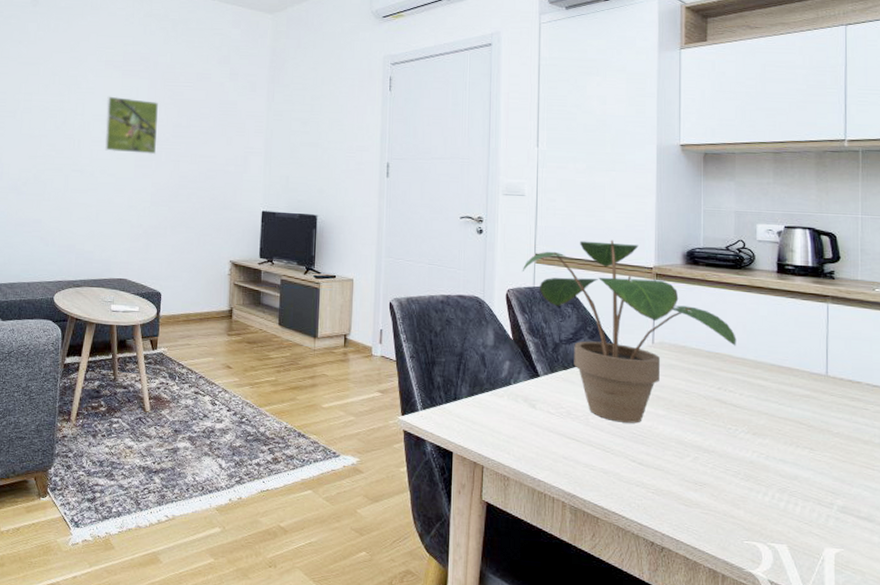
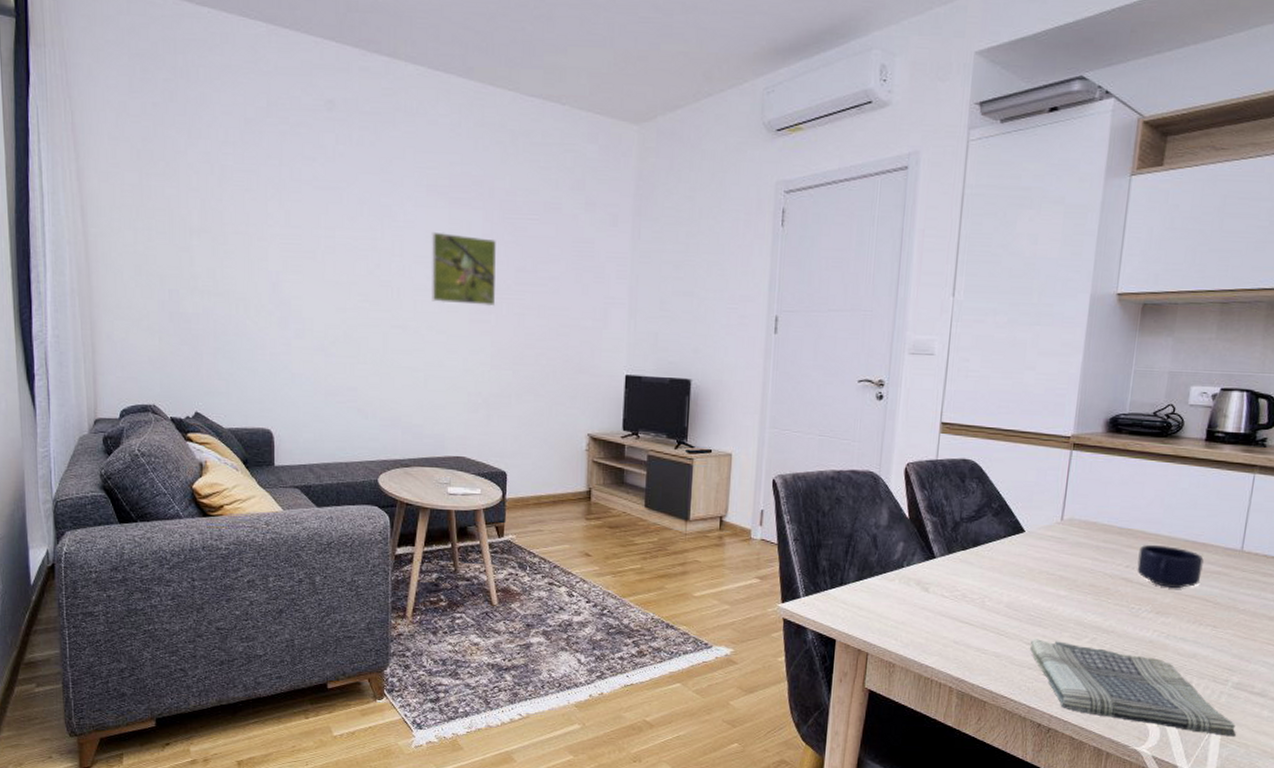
potted plant: present [522,240,736,424] -> none [924,406,1152,605]
dish towel: none [636,456,849,563] -> present [1030,639,1236,737]
mug: none [729,368,792,411] -> present [1137,544,1204,589]

